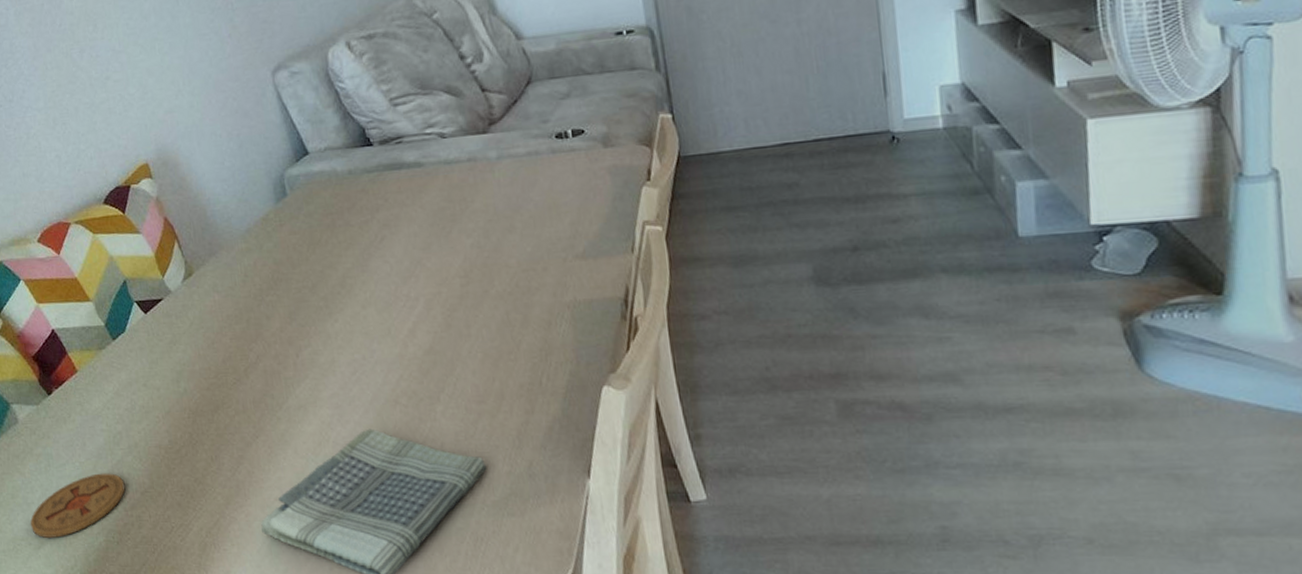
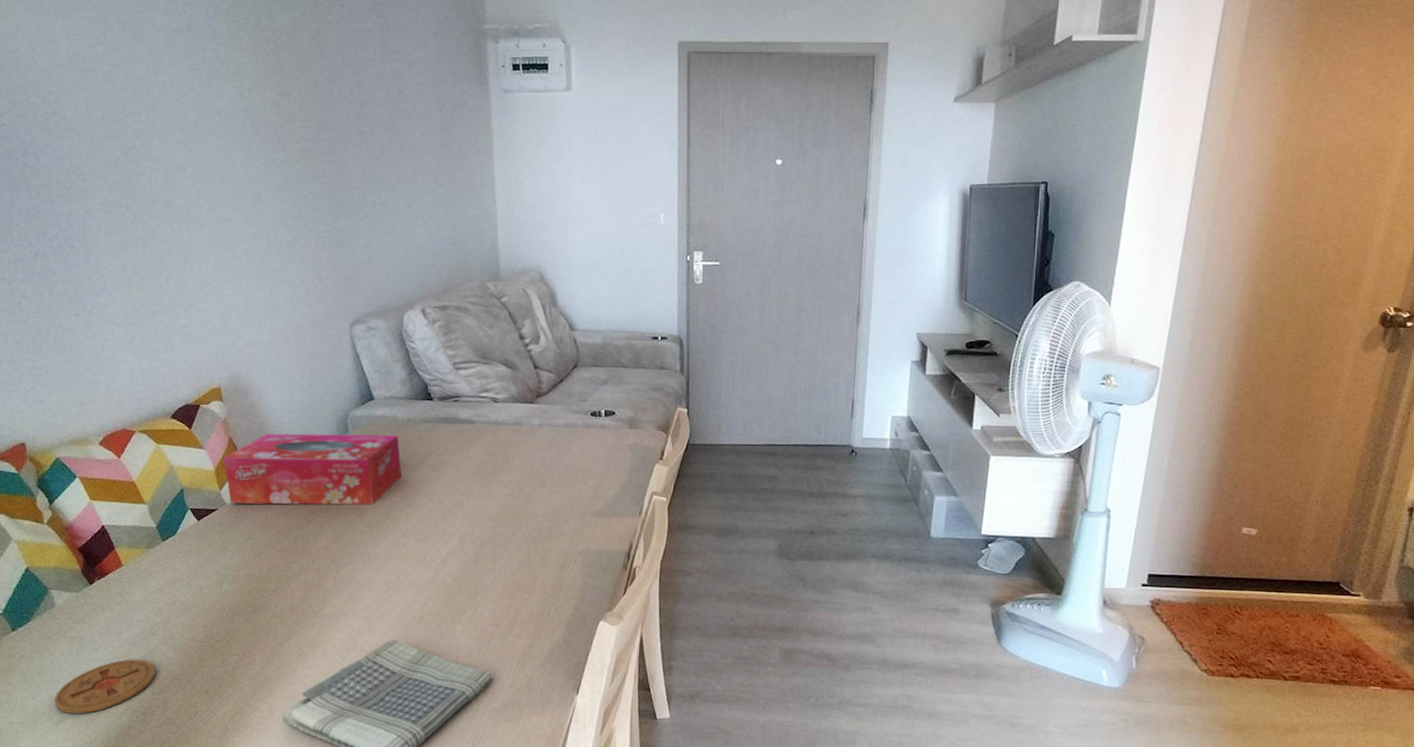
tissue box: none [160,191,351,291] -> present [222,433,402,505]

